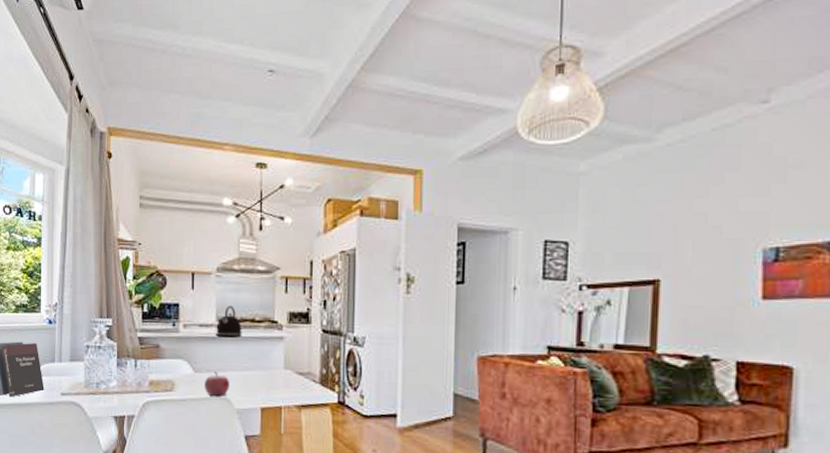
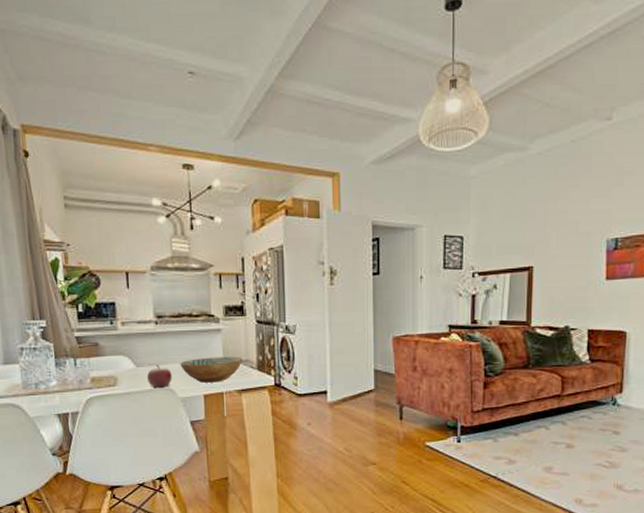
kettle: present [216,305,242,338] -> none [155,302,181,332]
bowl: none [239,367,305,395] -> present [180,357,243,383]

